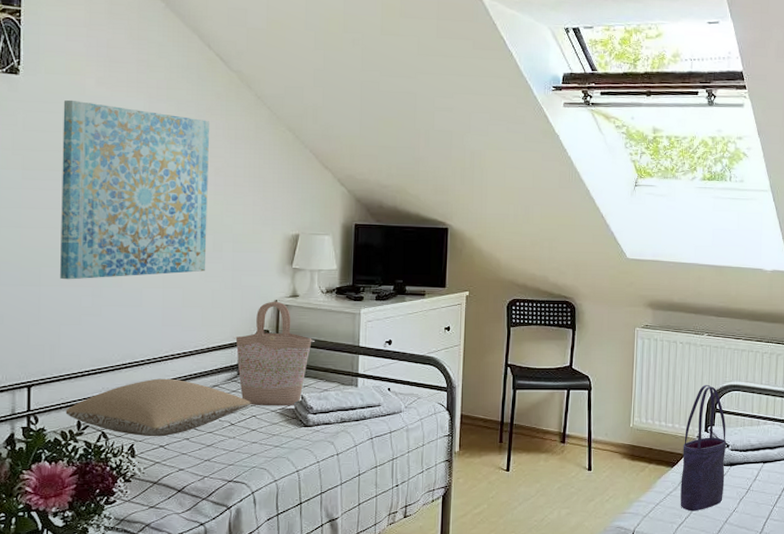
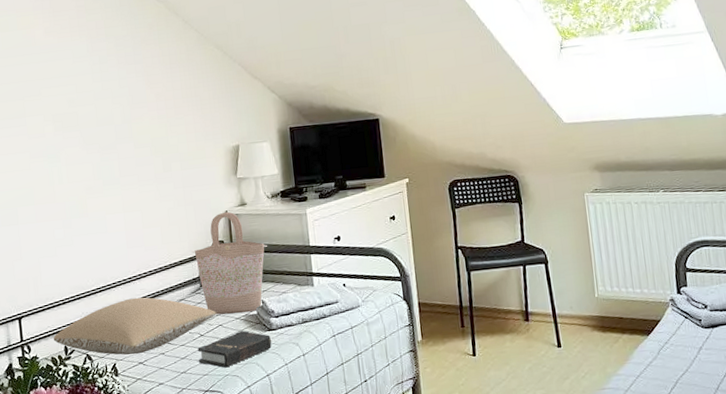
wall art: present [60,99,209,280] -> none [19,50,159,216]
hardback book: none [226,424,305,460] -> present [197,330,272,368]
tote bag: present [680,384,727,511] -> none [656,243,710,381]

